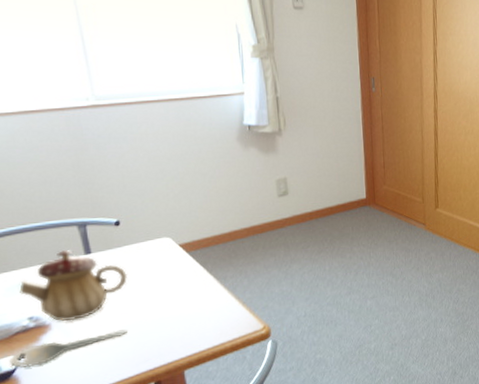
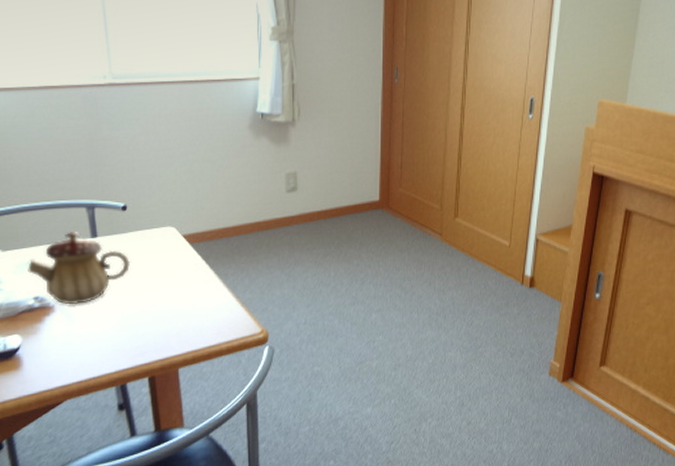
key: present [9,329,127,368] -> none [14,319,126,349]

